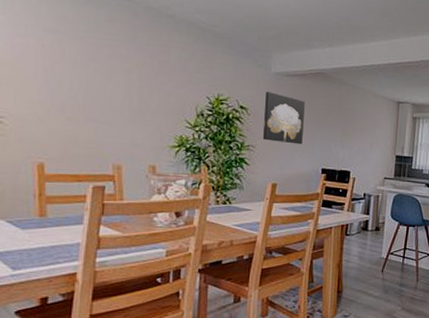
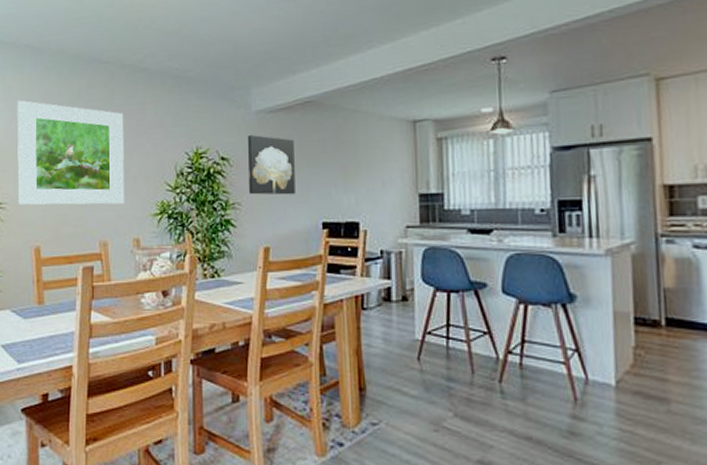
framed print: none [19,18,146,134] -> present [17,100,124,205]

